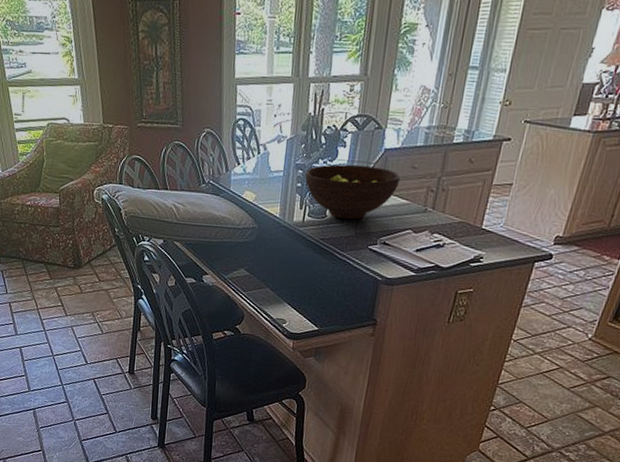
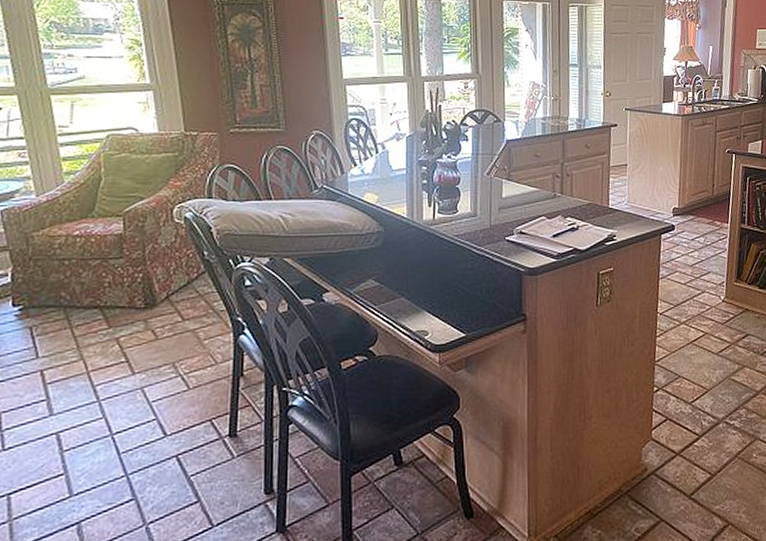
fruit bowl: present [305,164,400,220] -> none [430,157,526,212]

